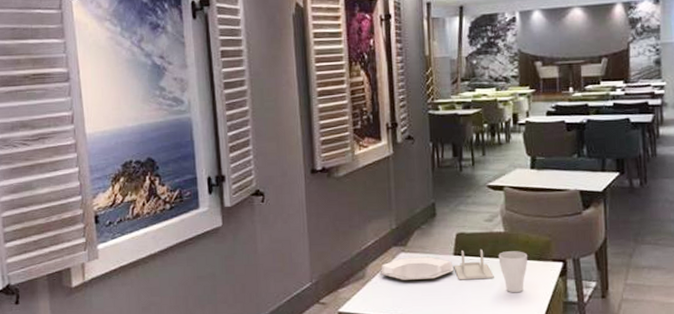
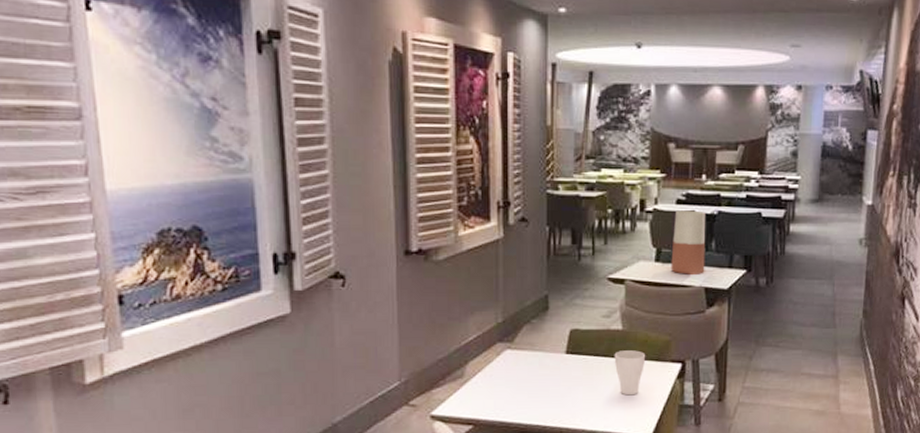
plate: present [380,257,454,281] -> none [482,355,565,381]
napkin holder: present [453,249,494,280] -> none [565,347,608,381]
vase: none [545,120,579,179] -> present [671,210,706,274]

